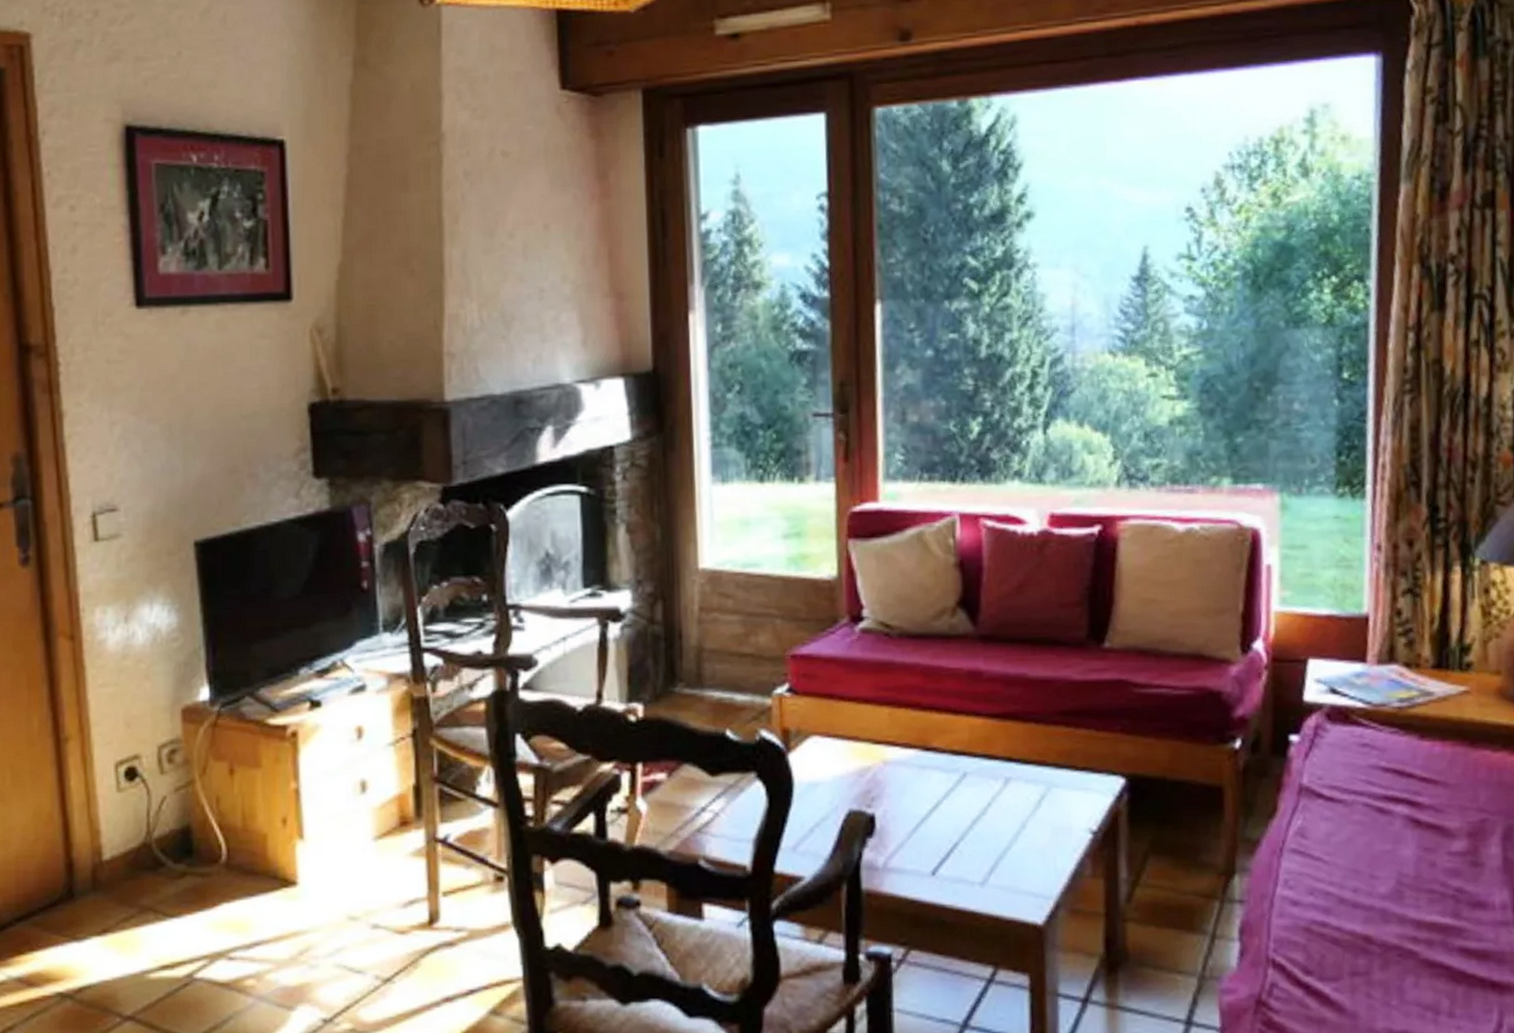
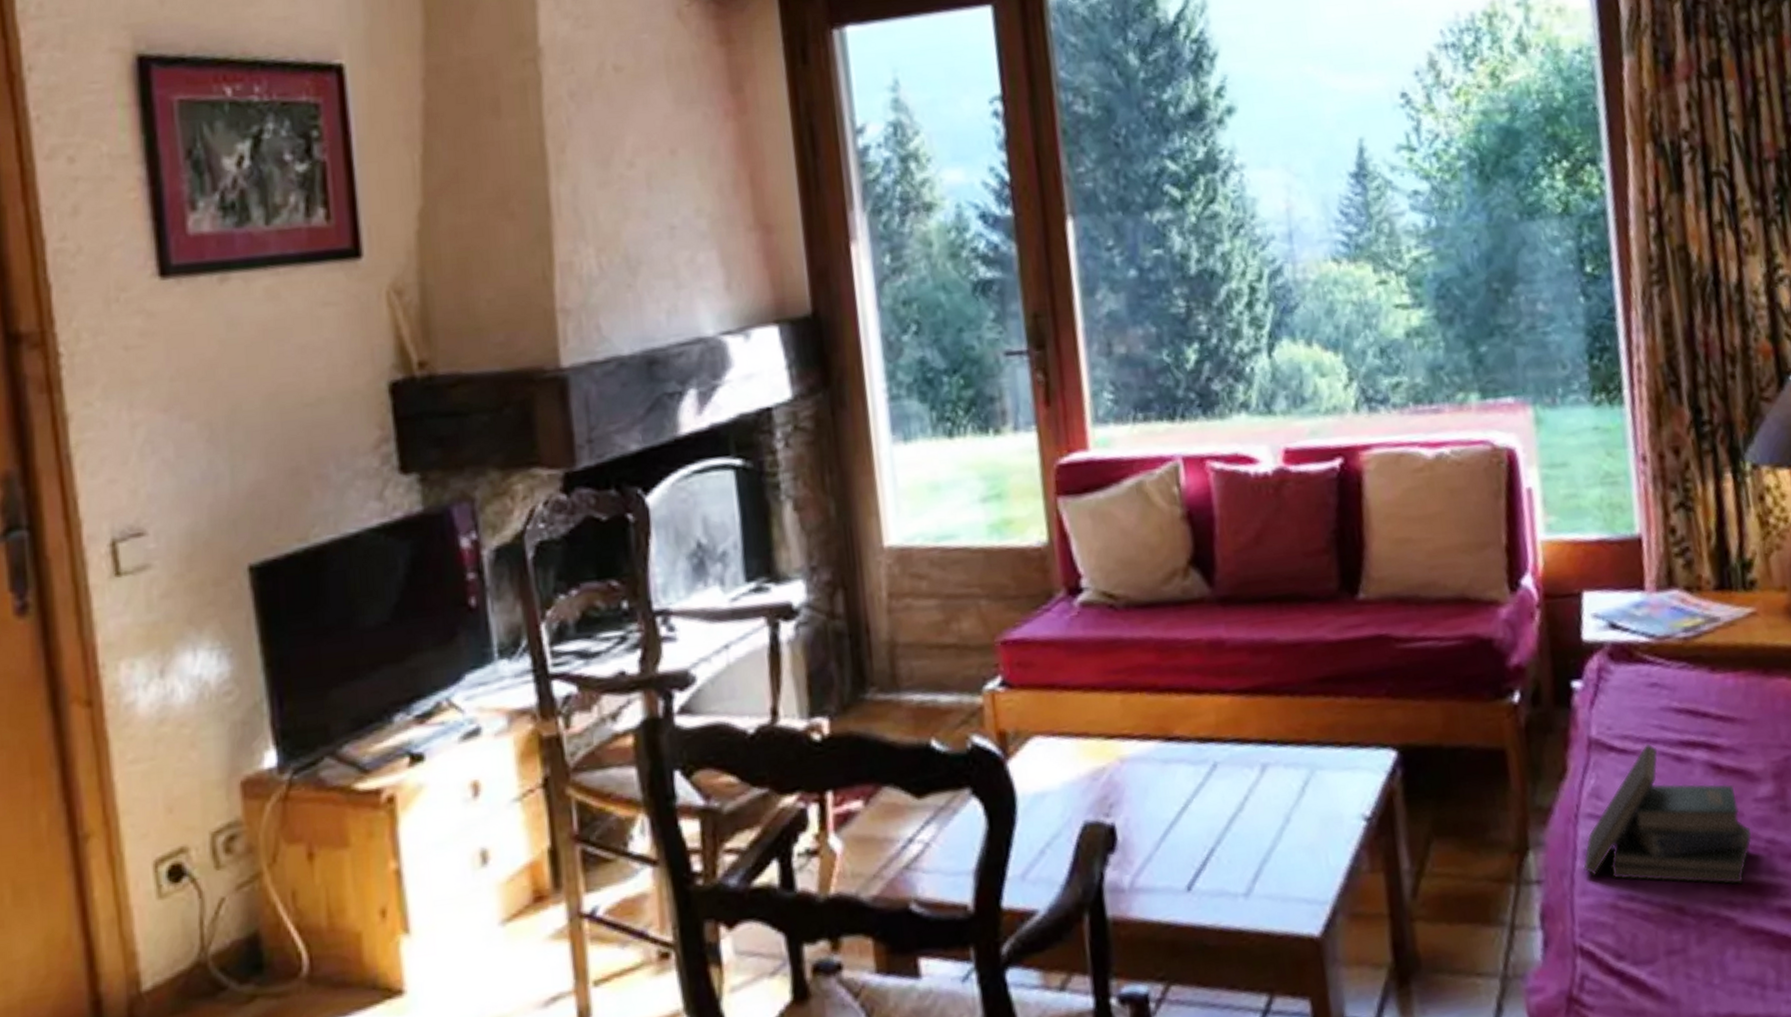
book: none [1283,795,1442,923] -> present [1583,743,1753,885]

